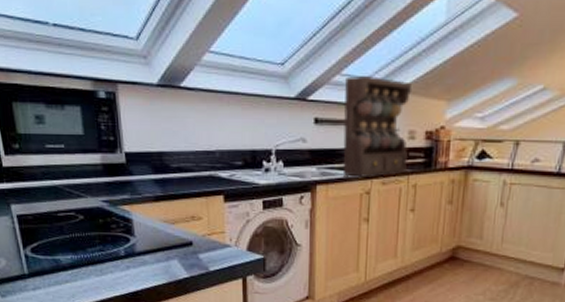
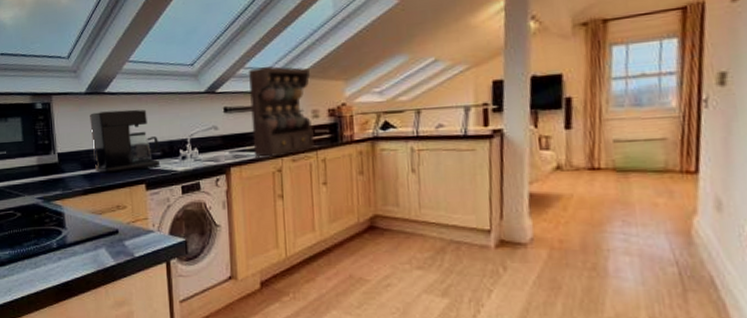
coffee maker: none [162,109,241,181] -> present [90,109,161,174]

